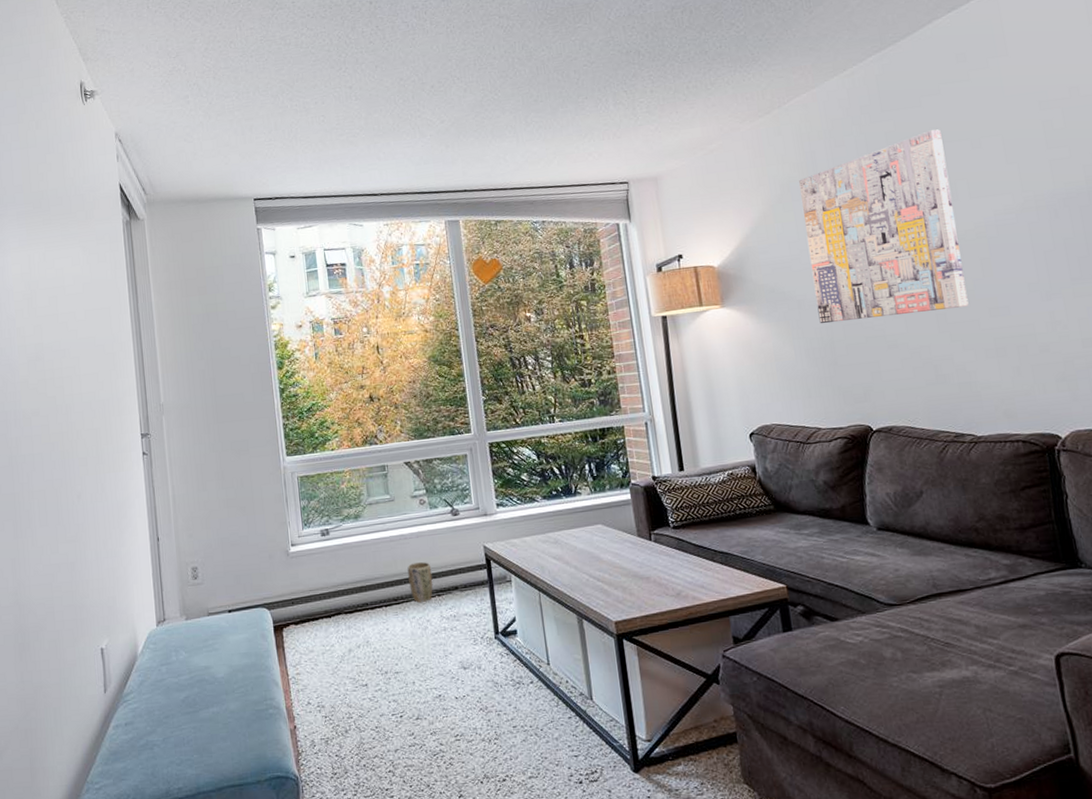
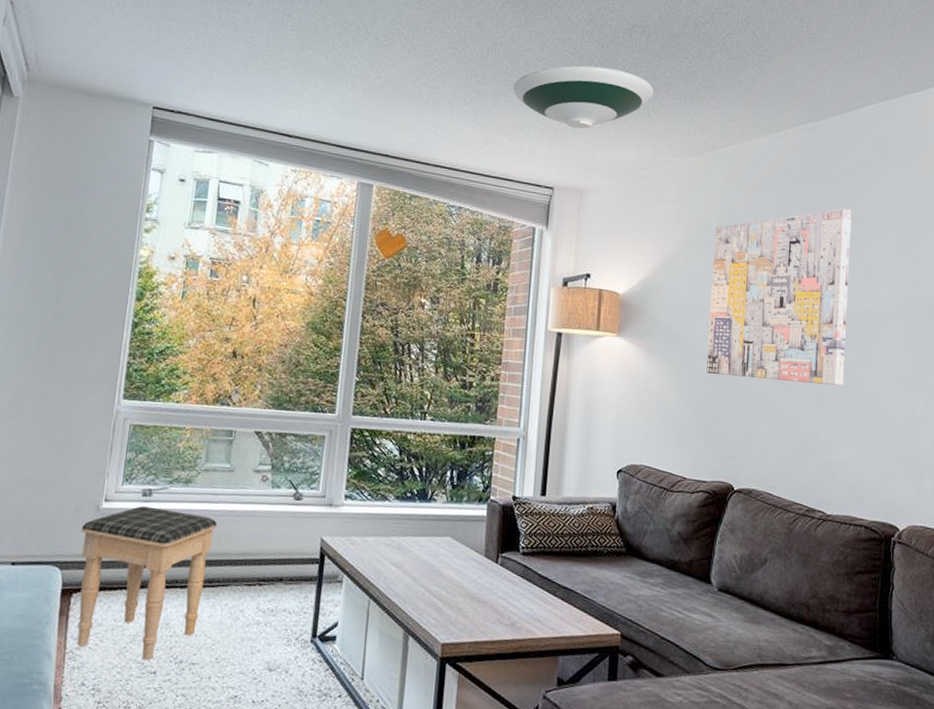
footstool: none [277,543,393,676] -> present [77,506,218,660]
plant pot: present [407,561,433,603] -> none [229,543,259,590]
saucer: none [568,53,708,121] -> present [512,65,654,129]

